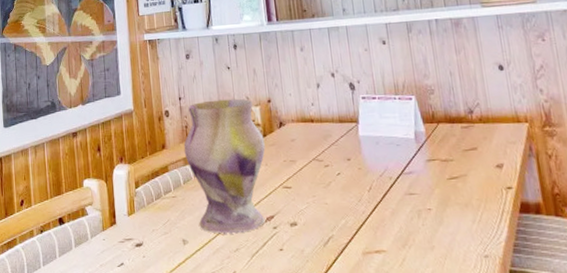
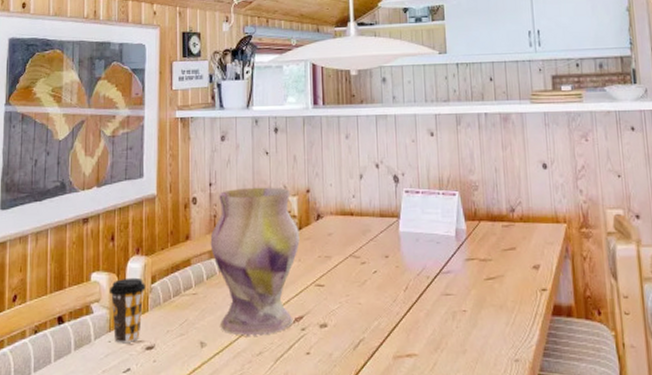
coffee cup: none [100,183,131,240] -> present [110,277,146,342]

